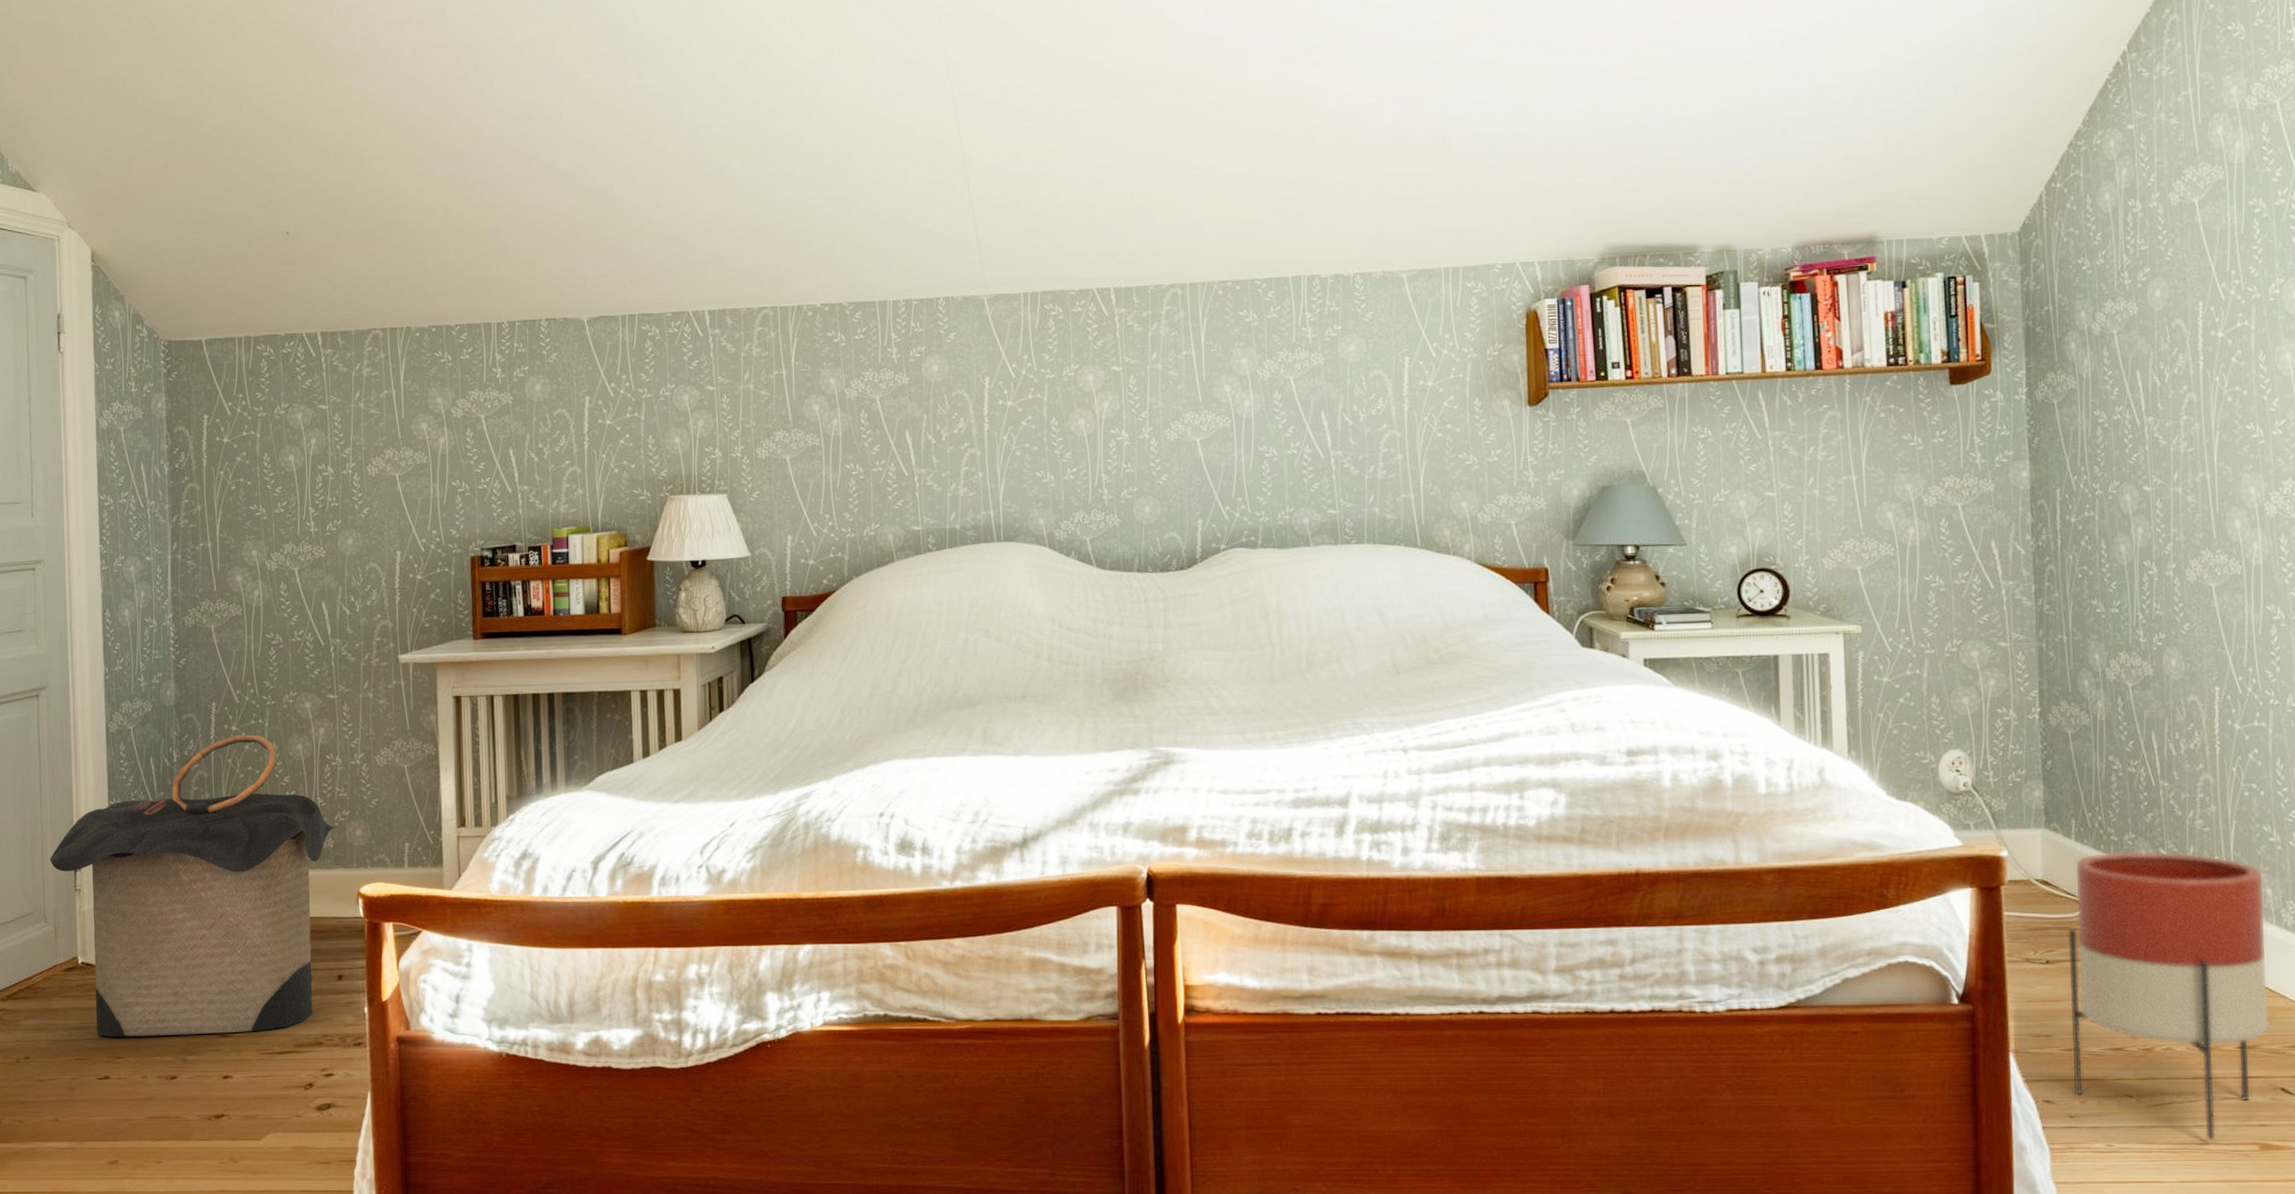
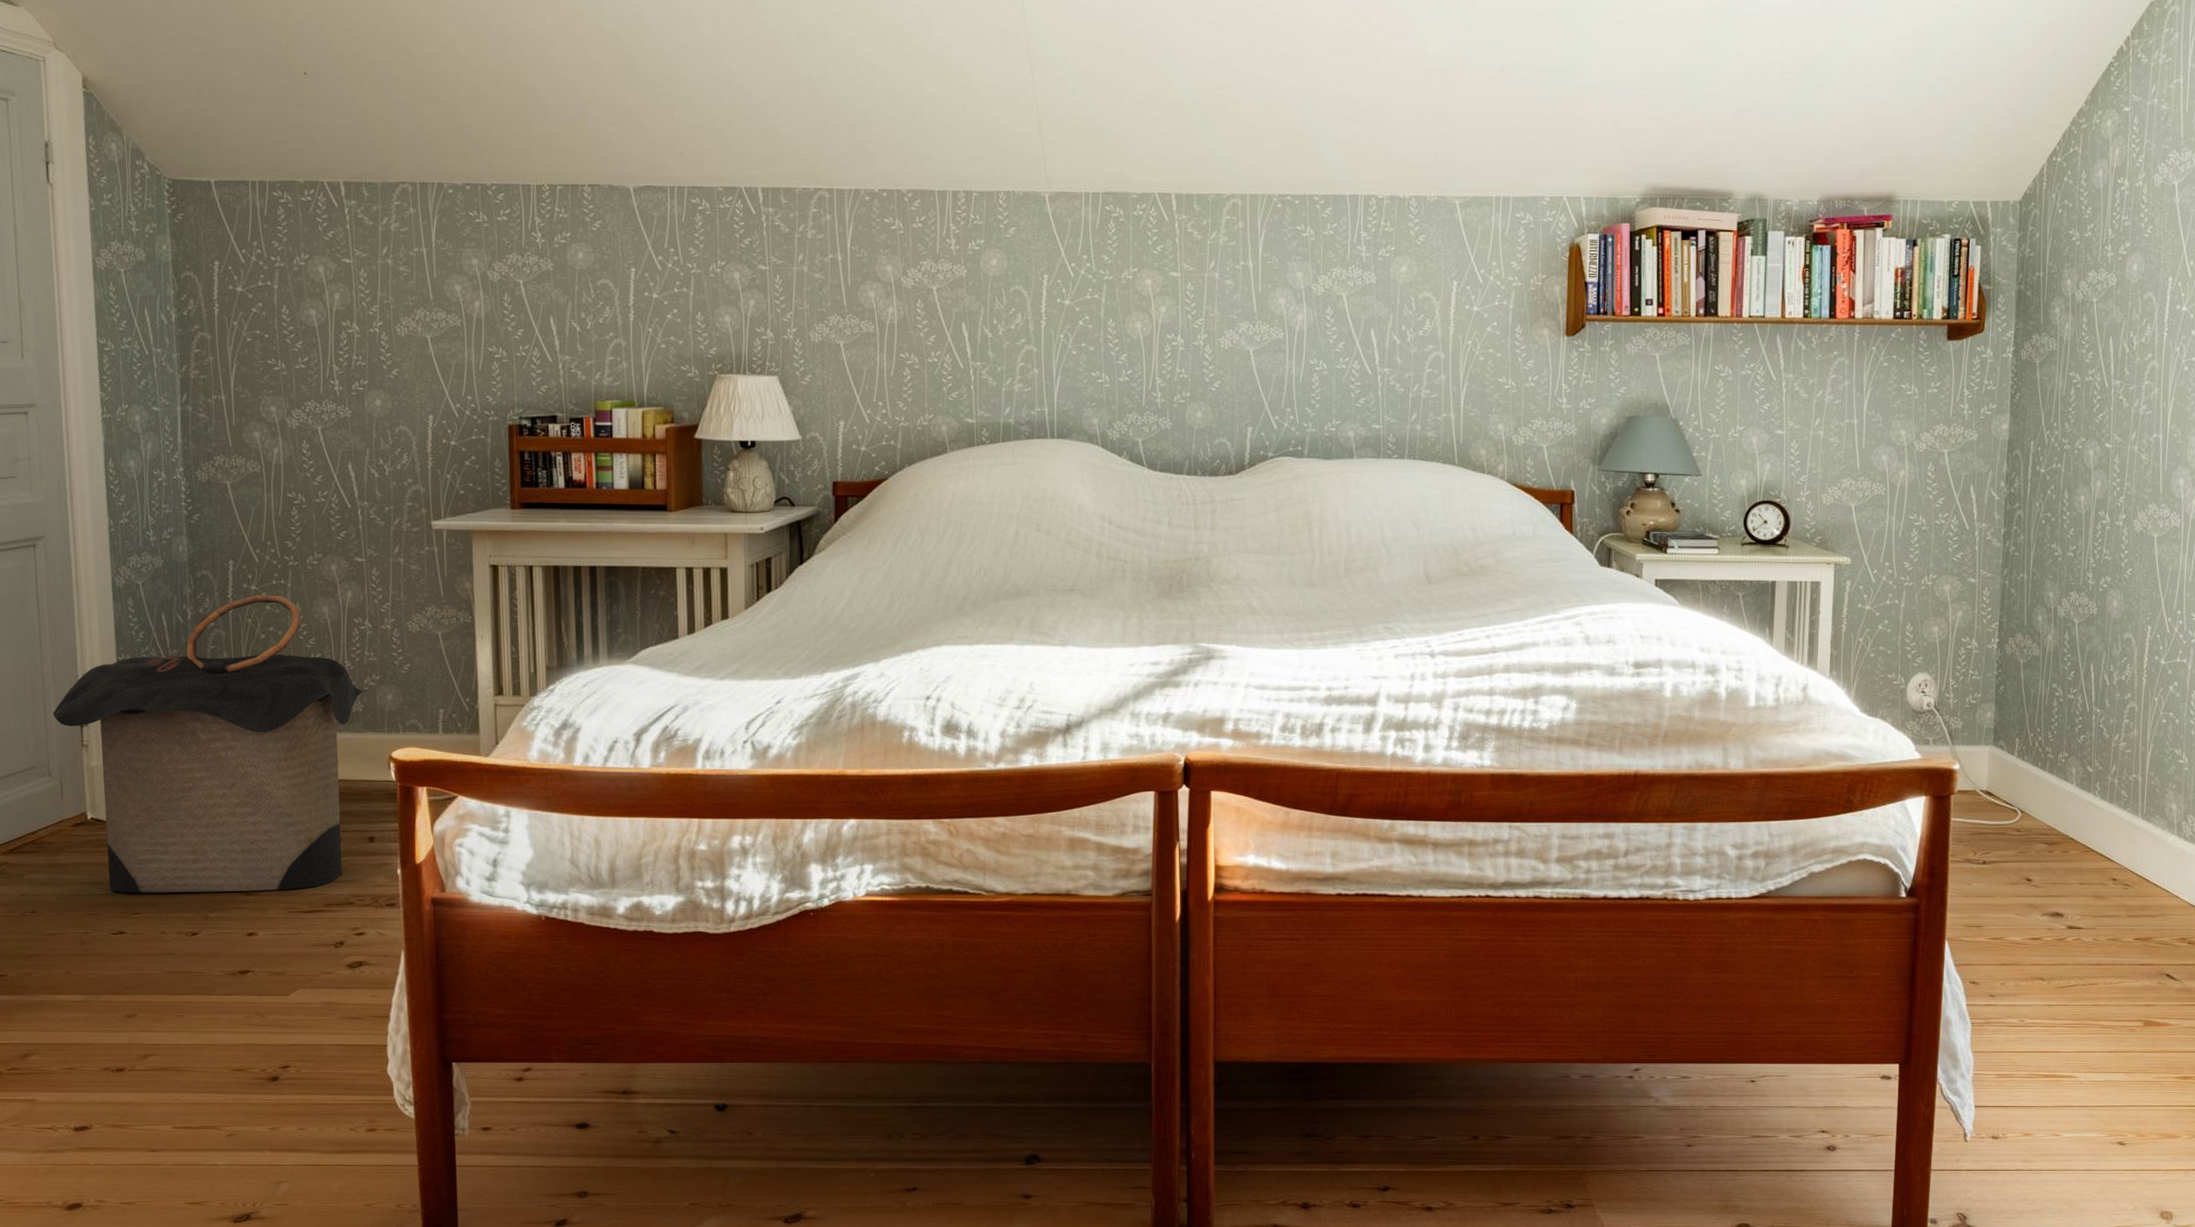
planter: present [2068,851,2270,1141] -> none [1997,768,2171,1018]

